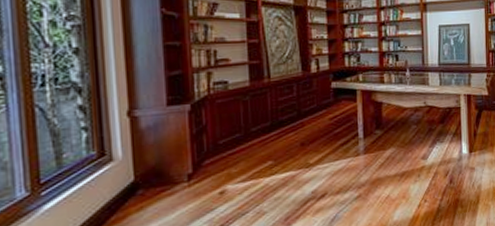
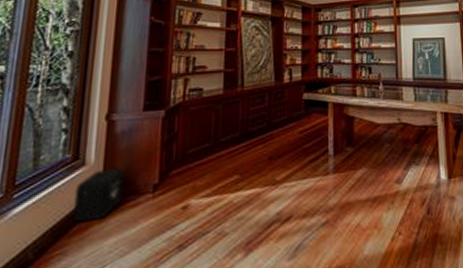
air purifier: none [106,161,158,214] -> present [72,167,124,223]

